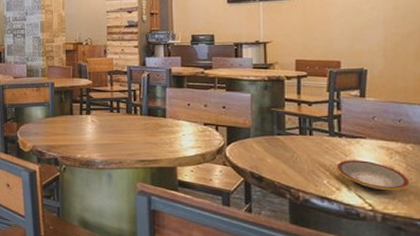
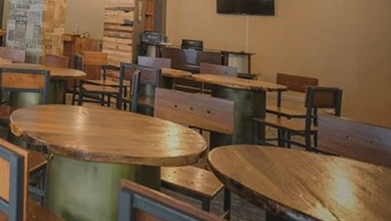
plate: present [336,160,410,191] -> none [312,176,380,212]

